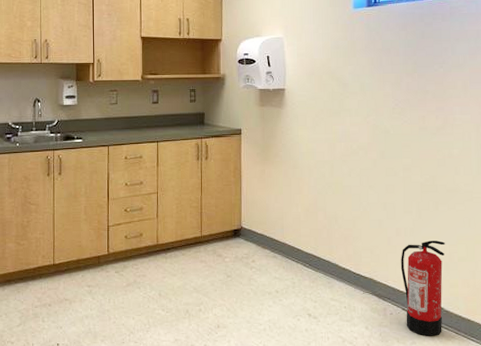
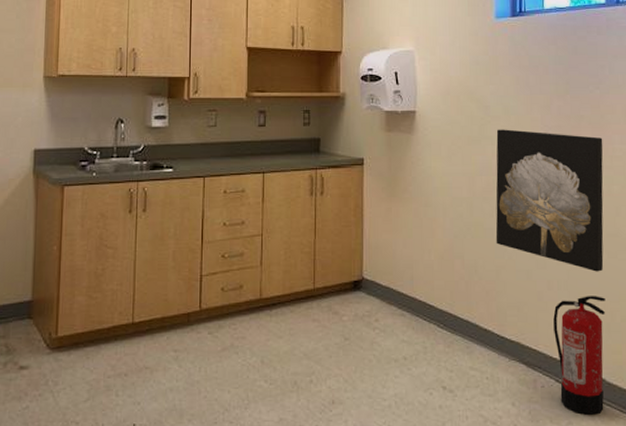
wall art: none [352,103,445,221] -> present [495,129,604,272]

